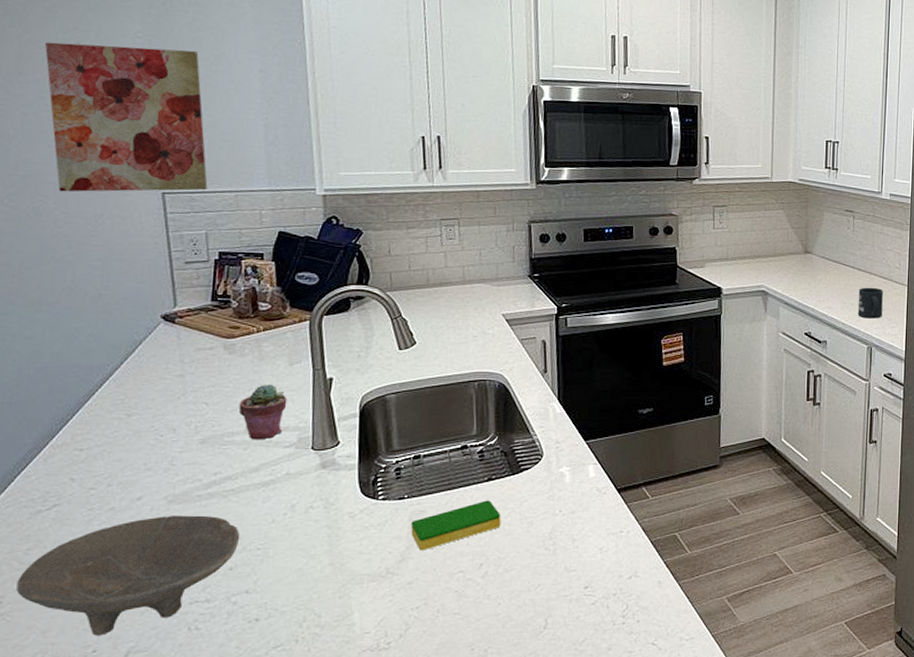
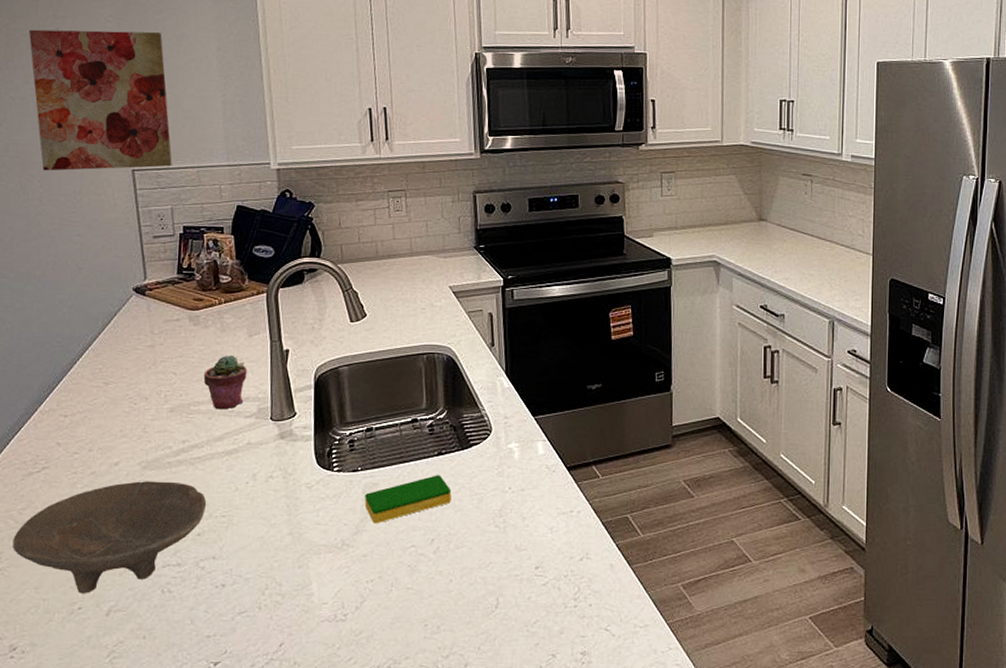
mug: present [857,287,883,319] -> none [817,256,845,291]

